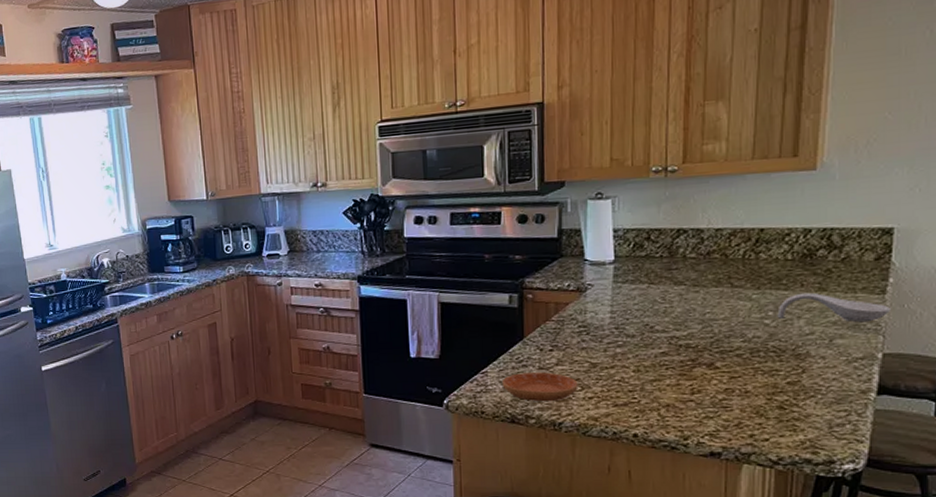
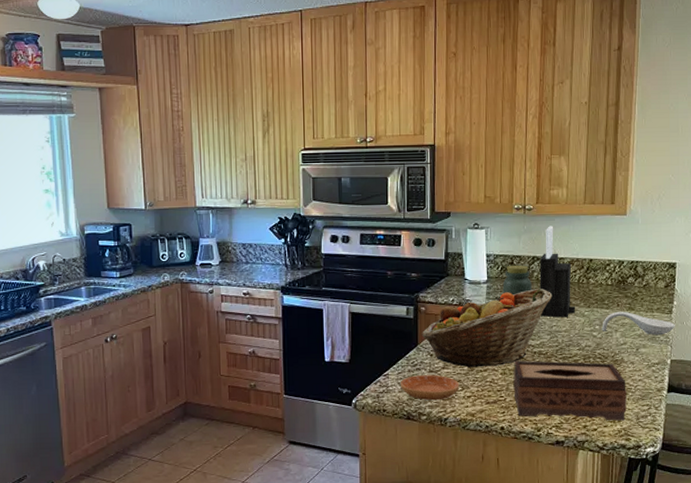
fruit basket: none [528,267,706,364] -> present [421,288,553,368]
jar: none [635,240,676,277] -> present [502,265,532,295]
tissue box: none [650,355,815,430] -> present [513,360,628,421]
knife block: none [687,189,739,303] -> present [539,226,576,318]

